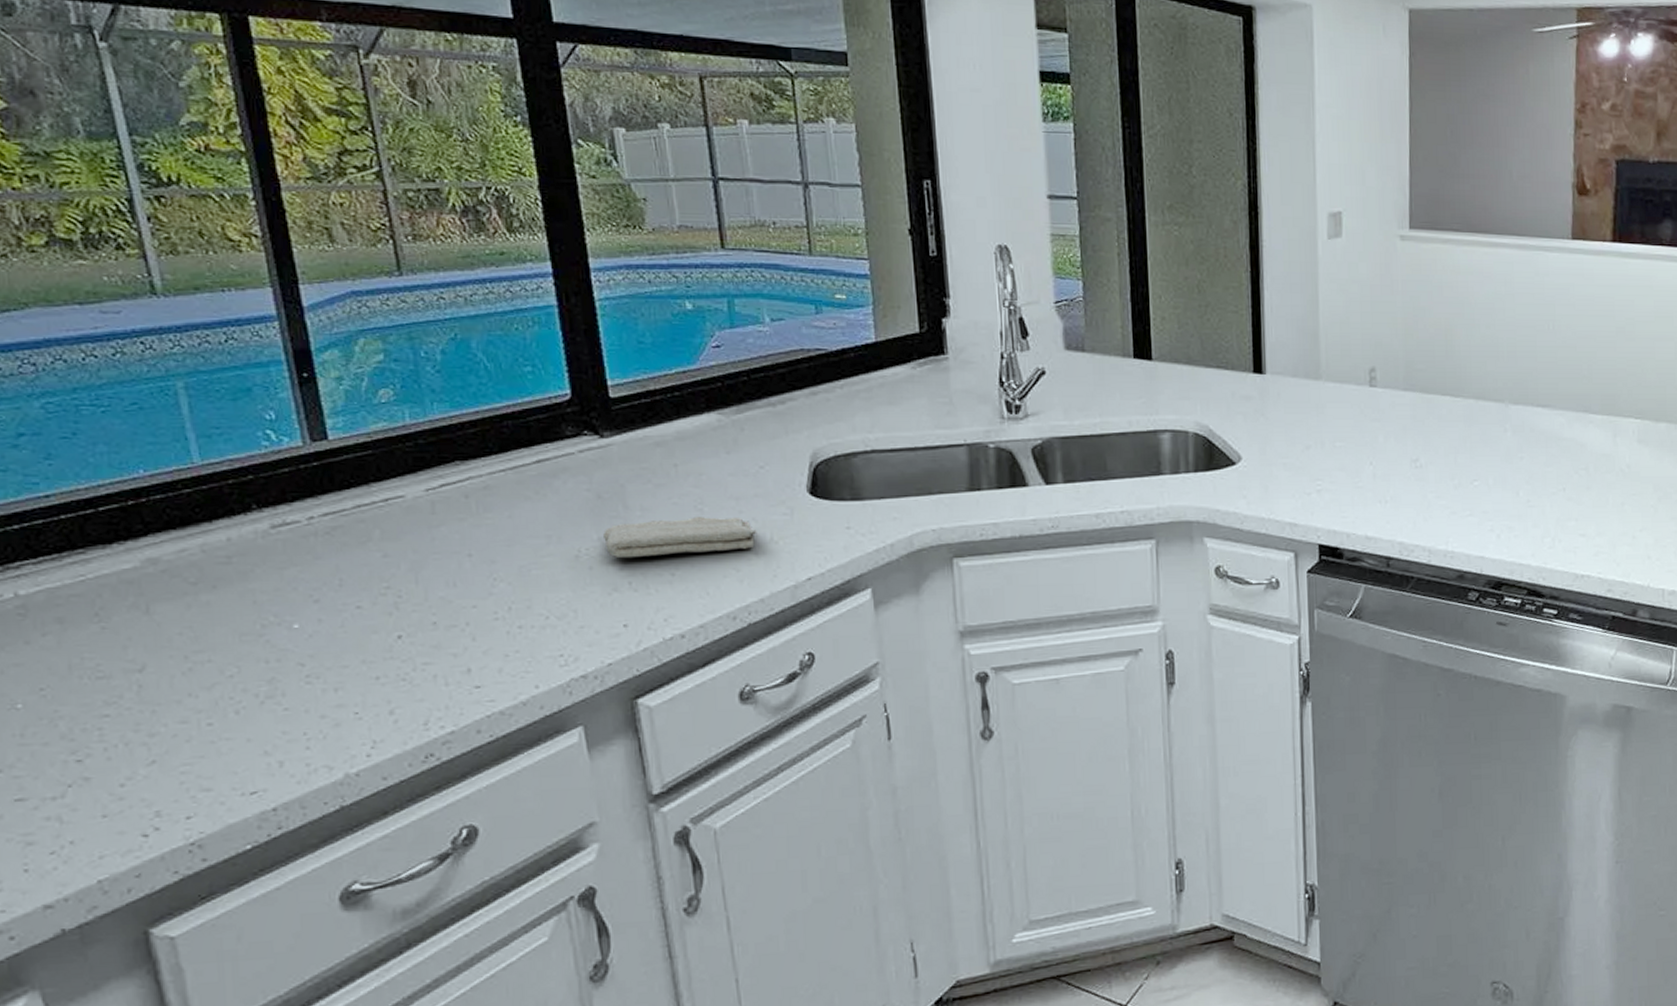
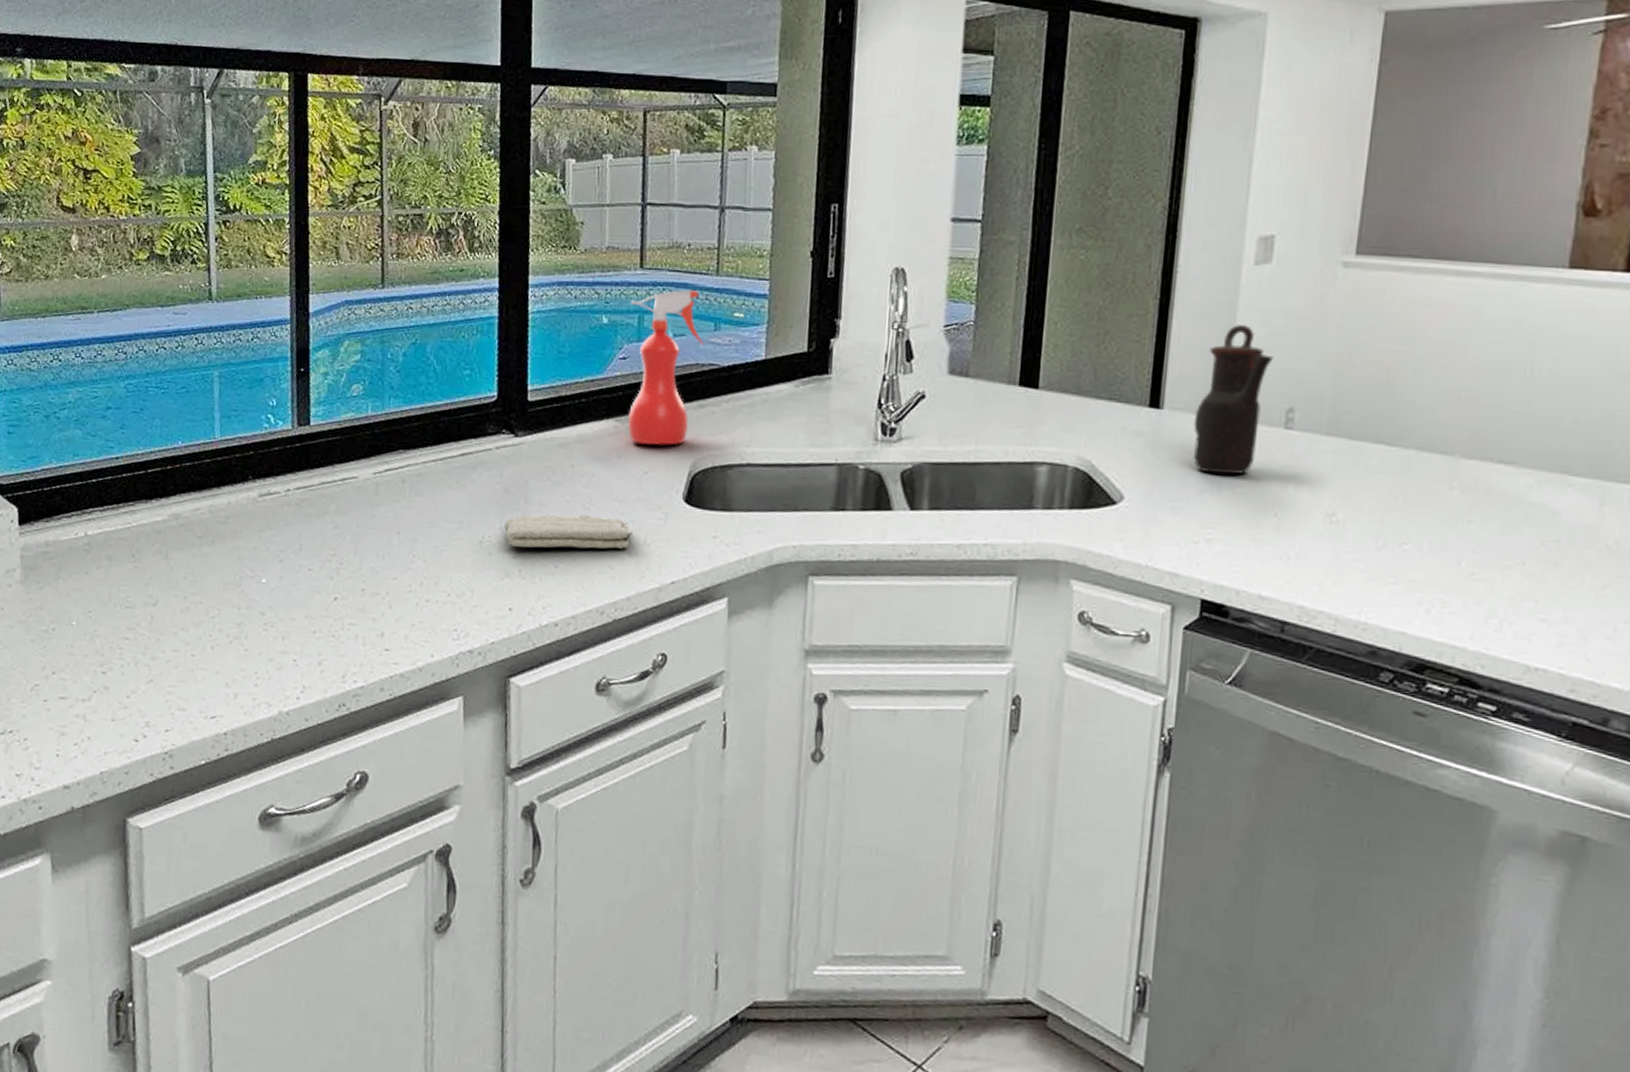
spray bottle: none [716,271,808,438] -> present [627,290,705,446]
teapot: none [1293,294,1354,431] -> present [1193,325,1274,475]

